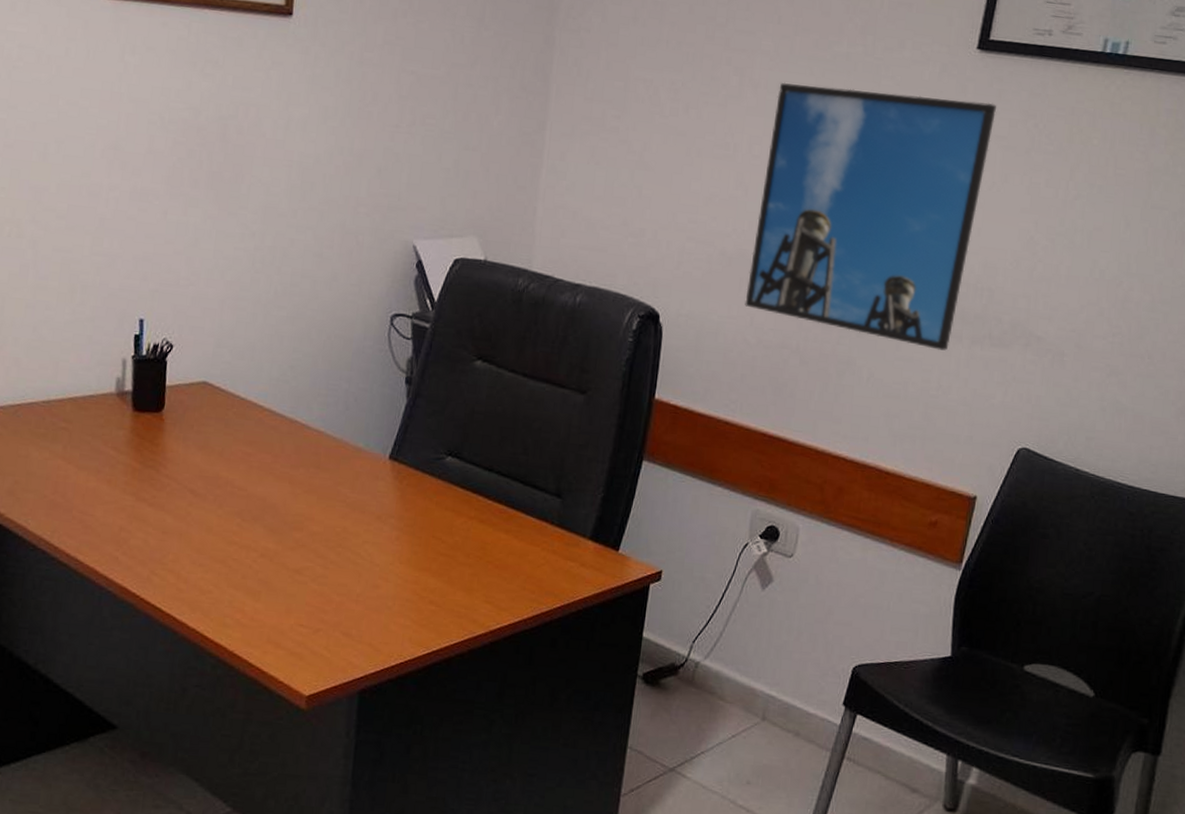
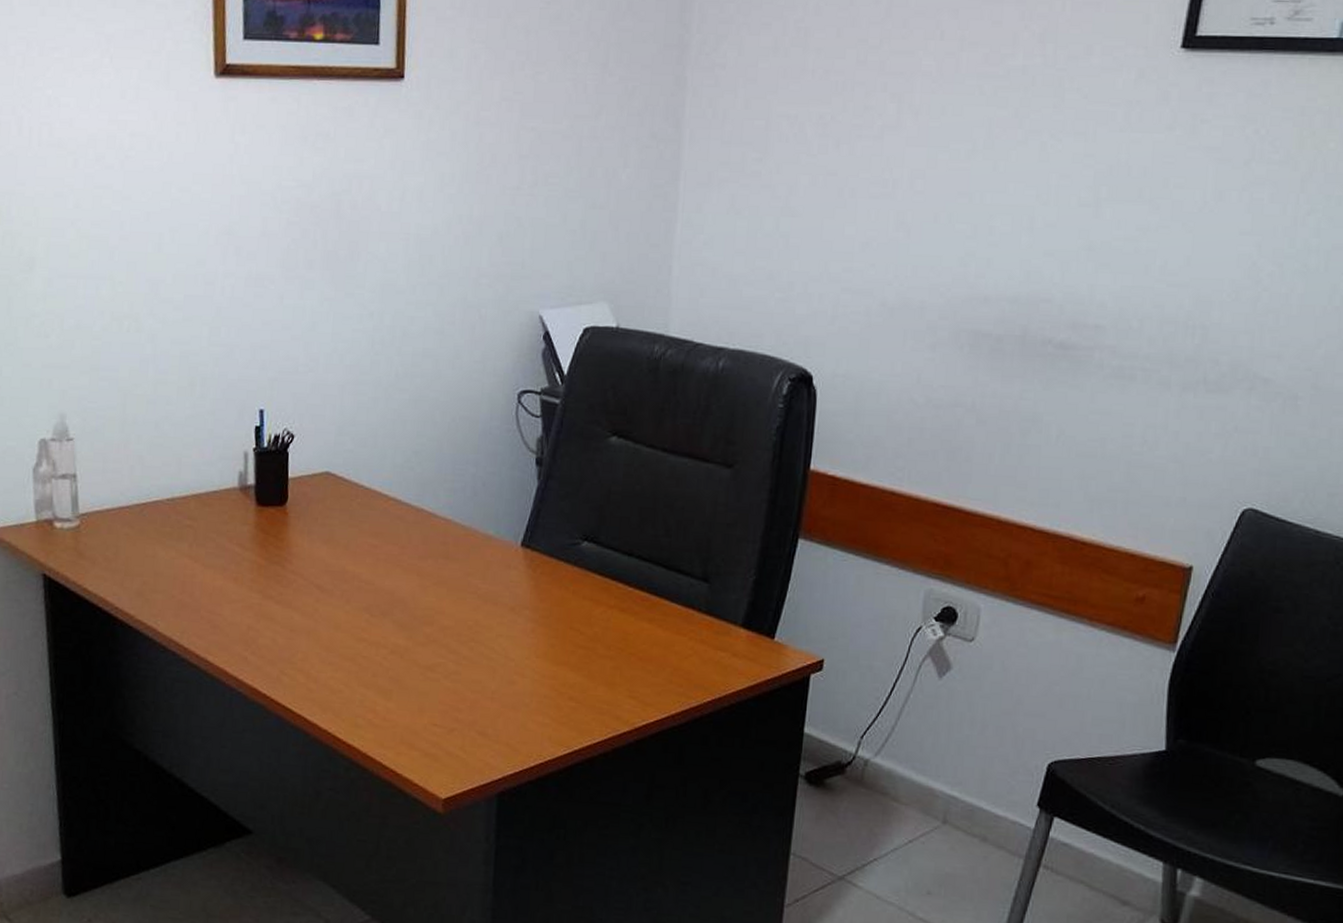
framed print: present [745,82,996,351] -> none [910,105,1207,400]

